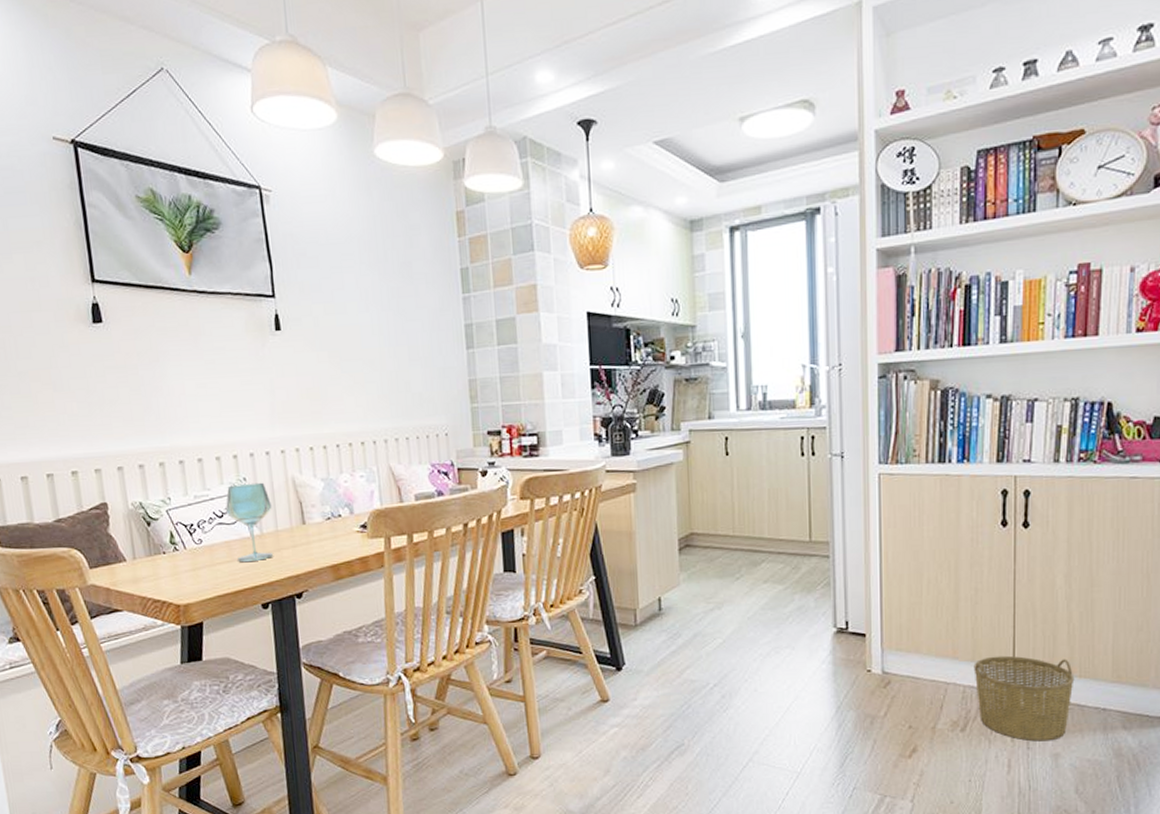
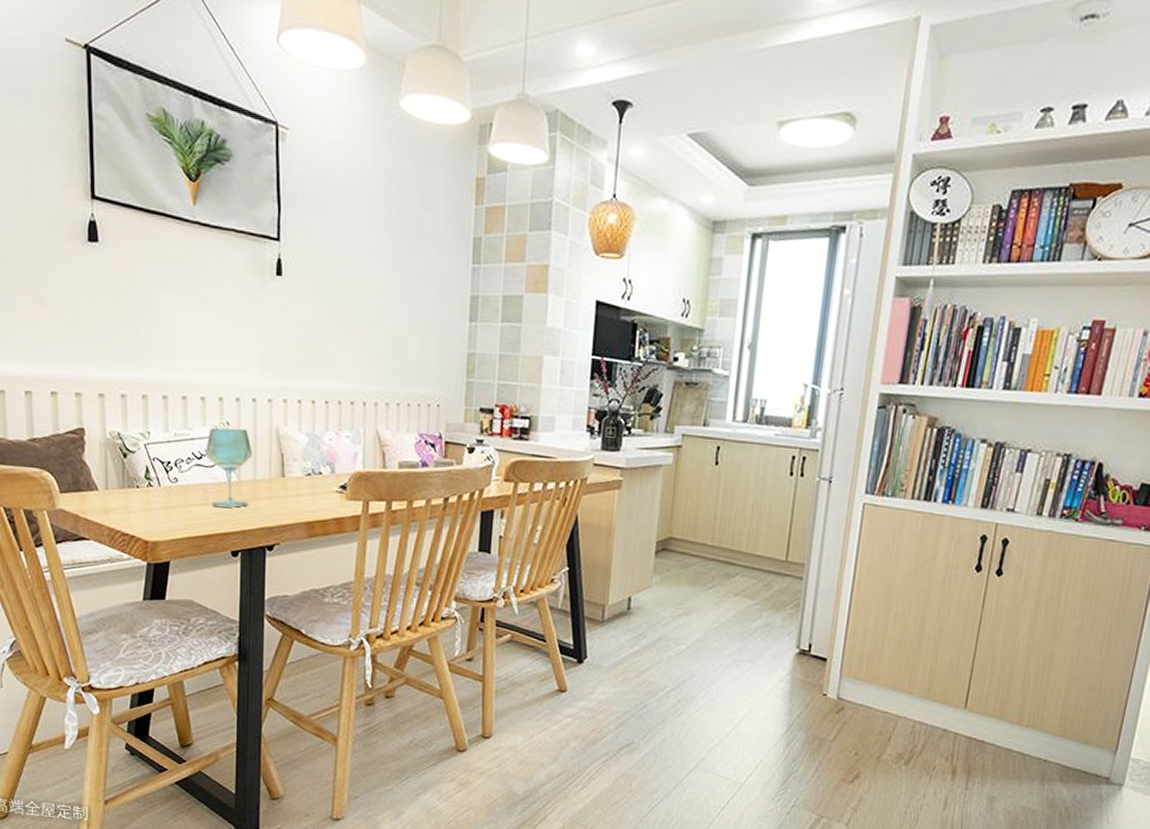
basket: present [974,655,1075,742] -> none [924,696,1022,784]

